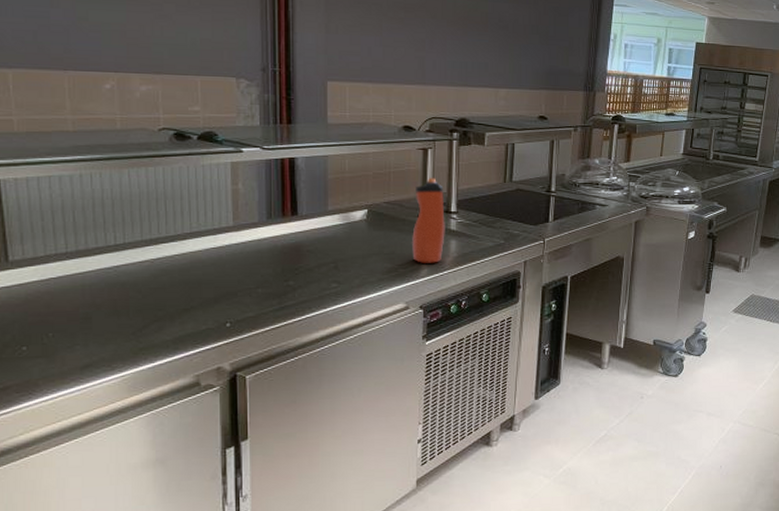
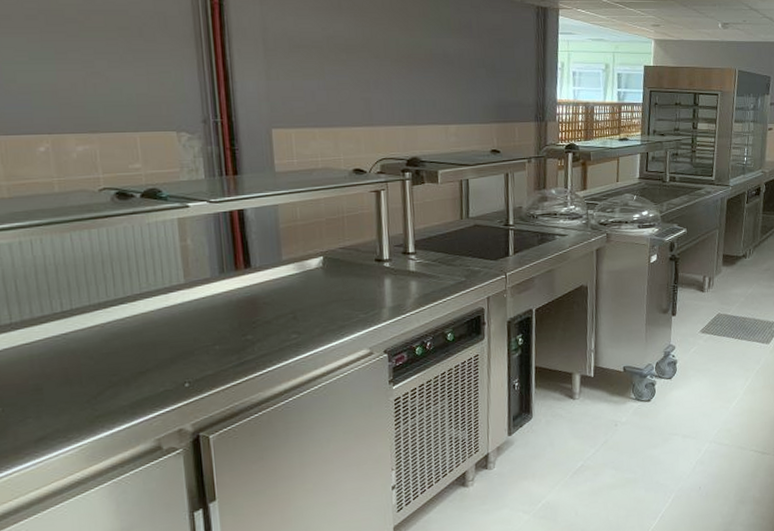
water bottle: present [412,178,445,263] -> none [371,220,405,307]

